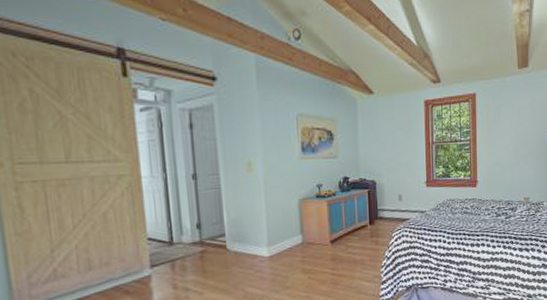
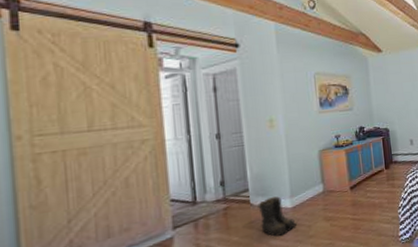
boots: none [234,244,274,285] -> present [258,196,298,237]

